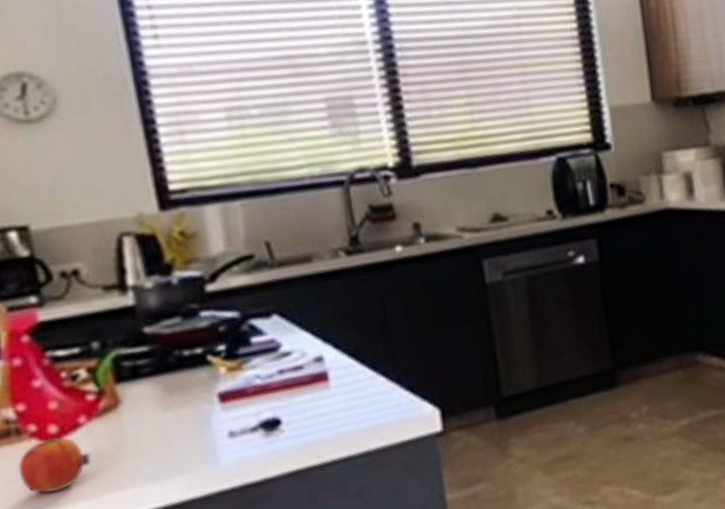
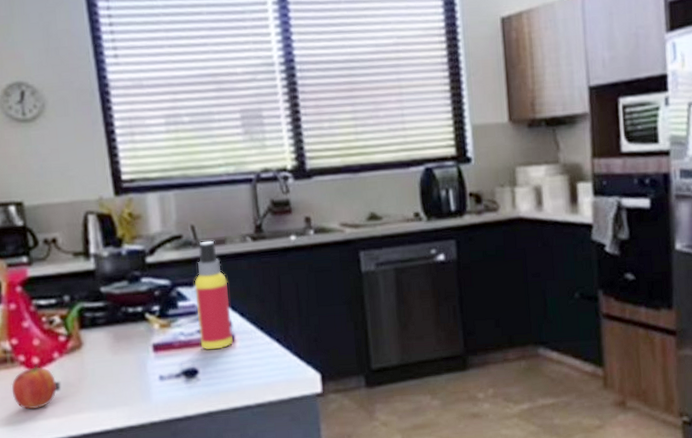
spray bottle: none [272,258,326,393] -> present [194,240,233,350]

